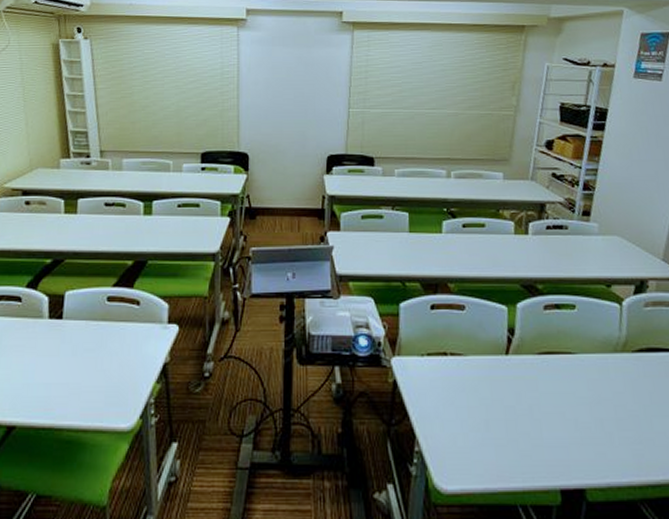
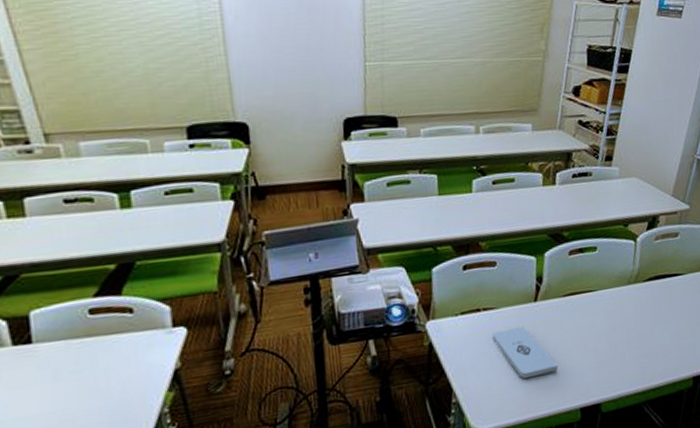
notepad: none [459,379,534,439] -> present [492,326,559,378]

